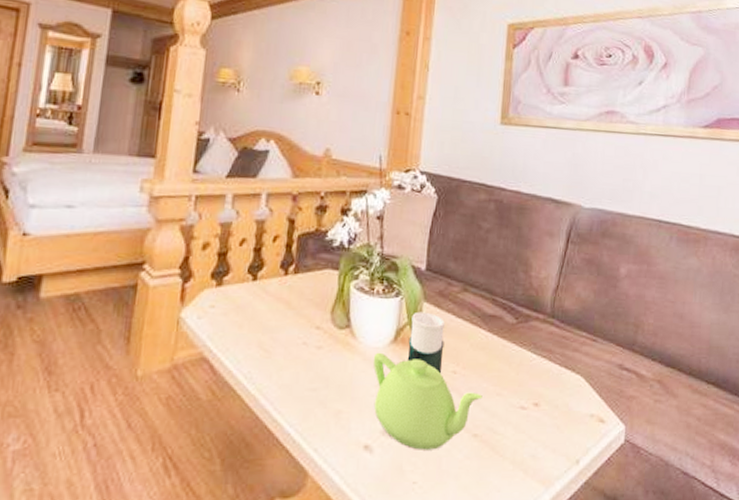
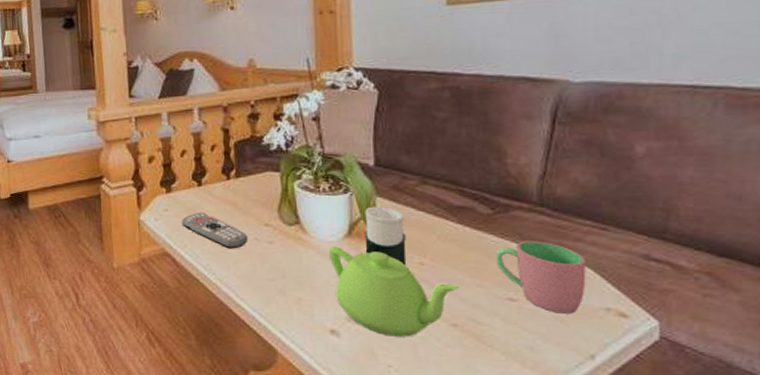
remote control: none [227,310,297,354] -> present [181,212,249,249]
cup: none [514,350,580,421] -> present [495,241,586,314]

